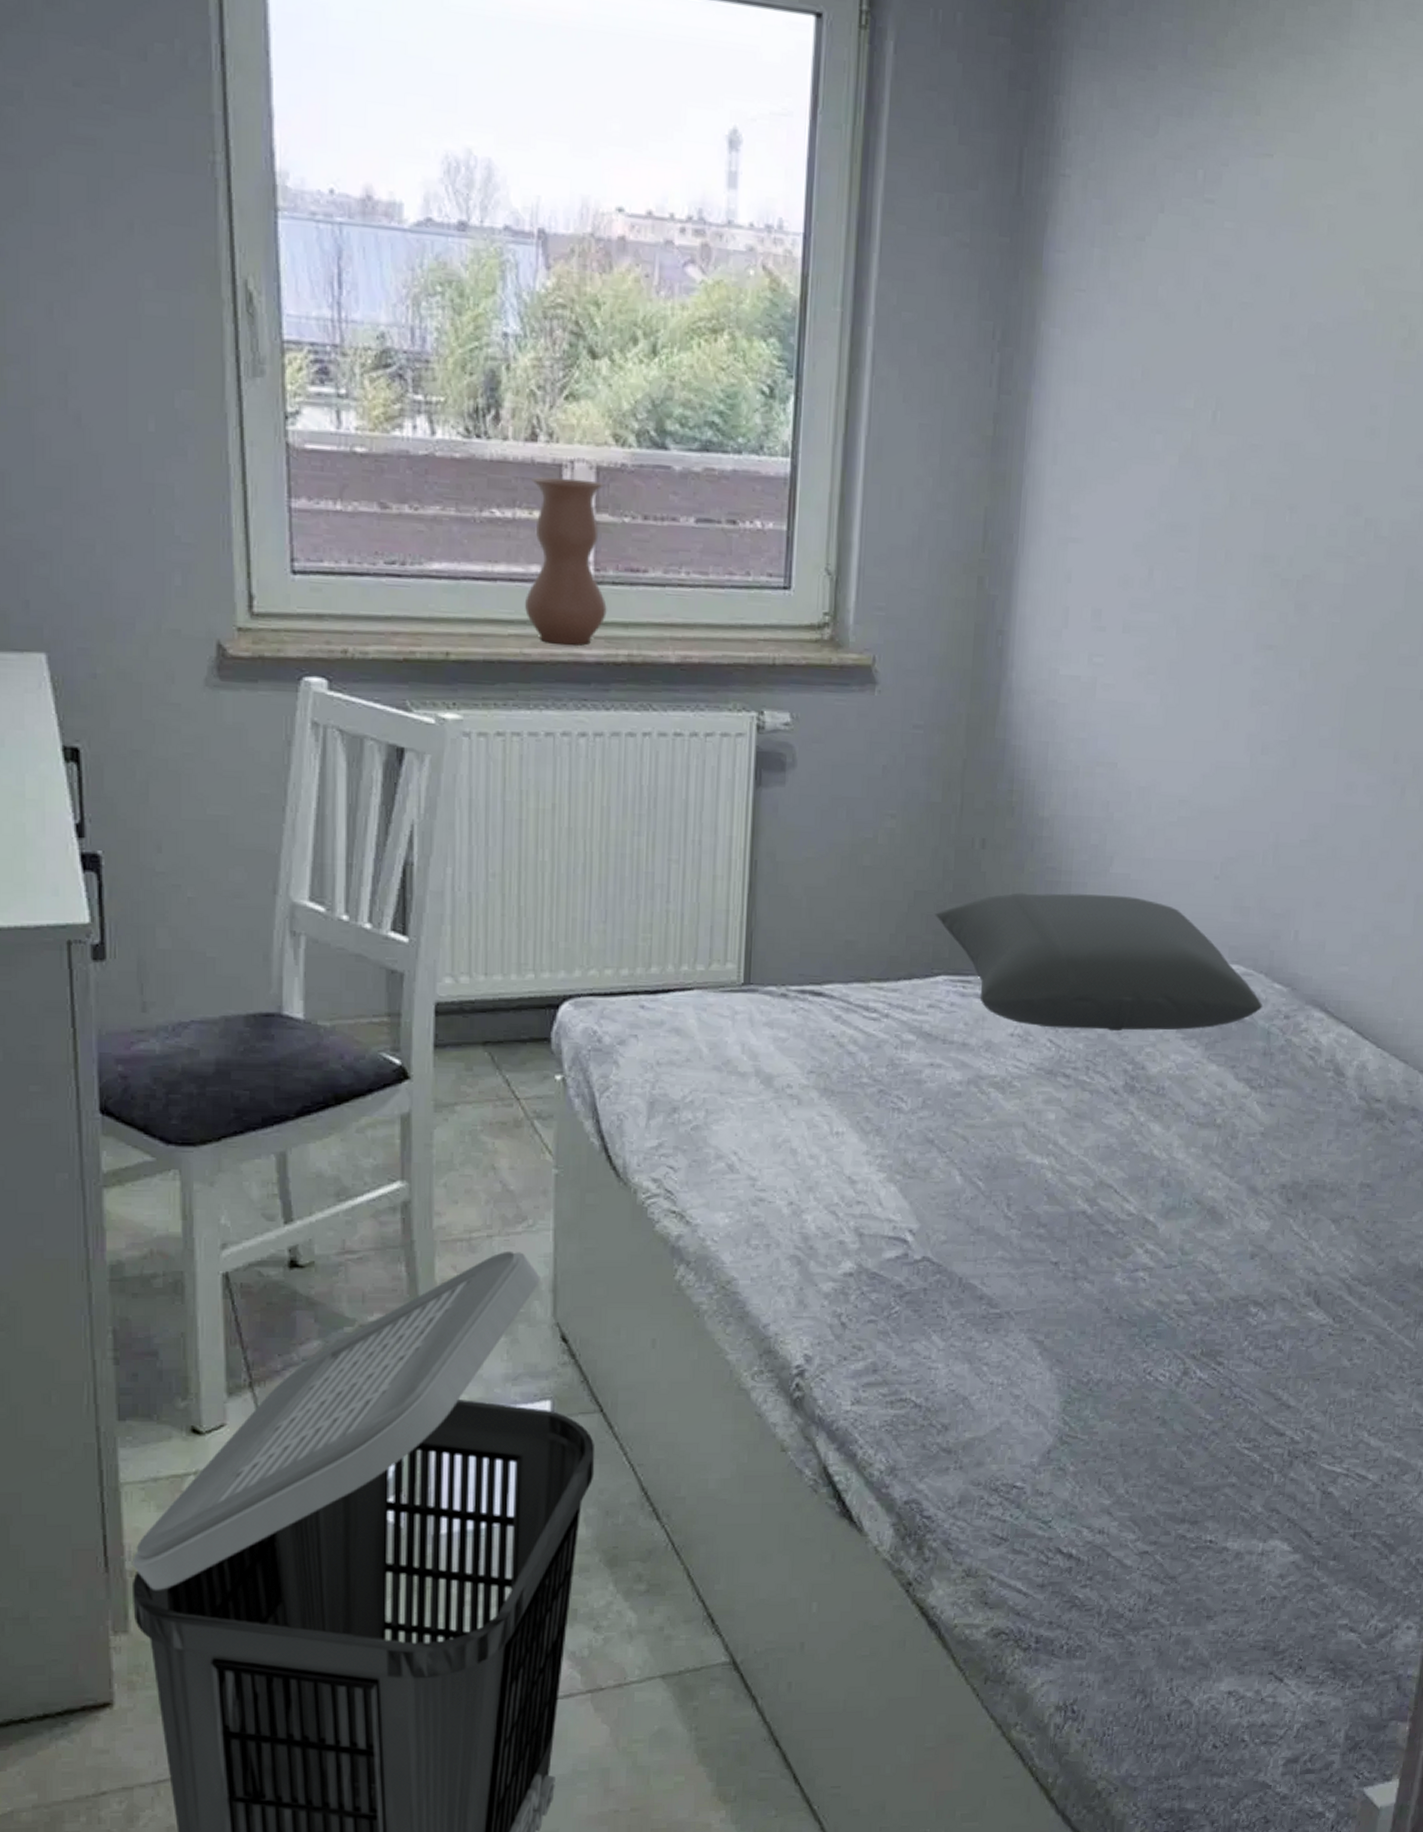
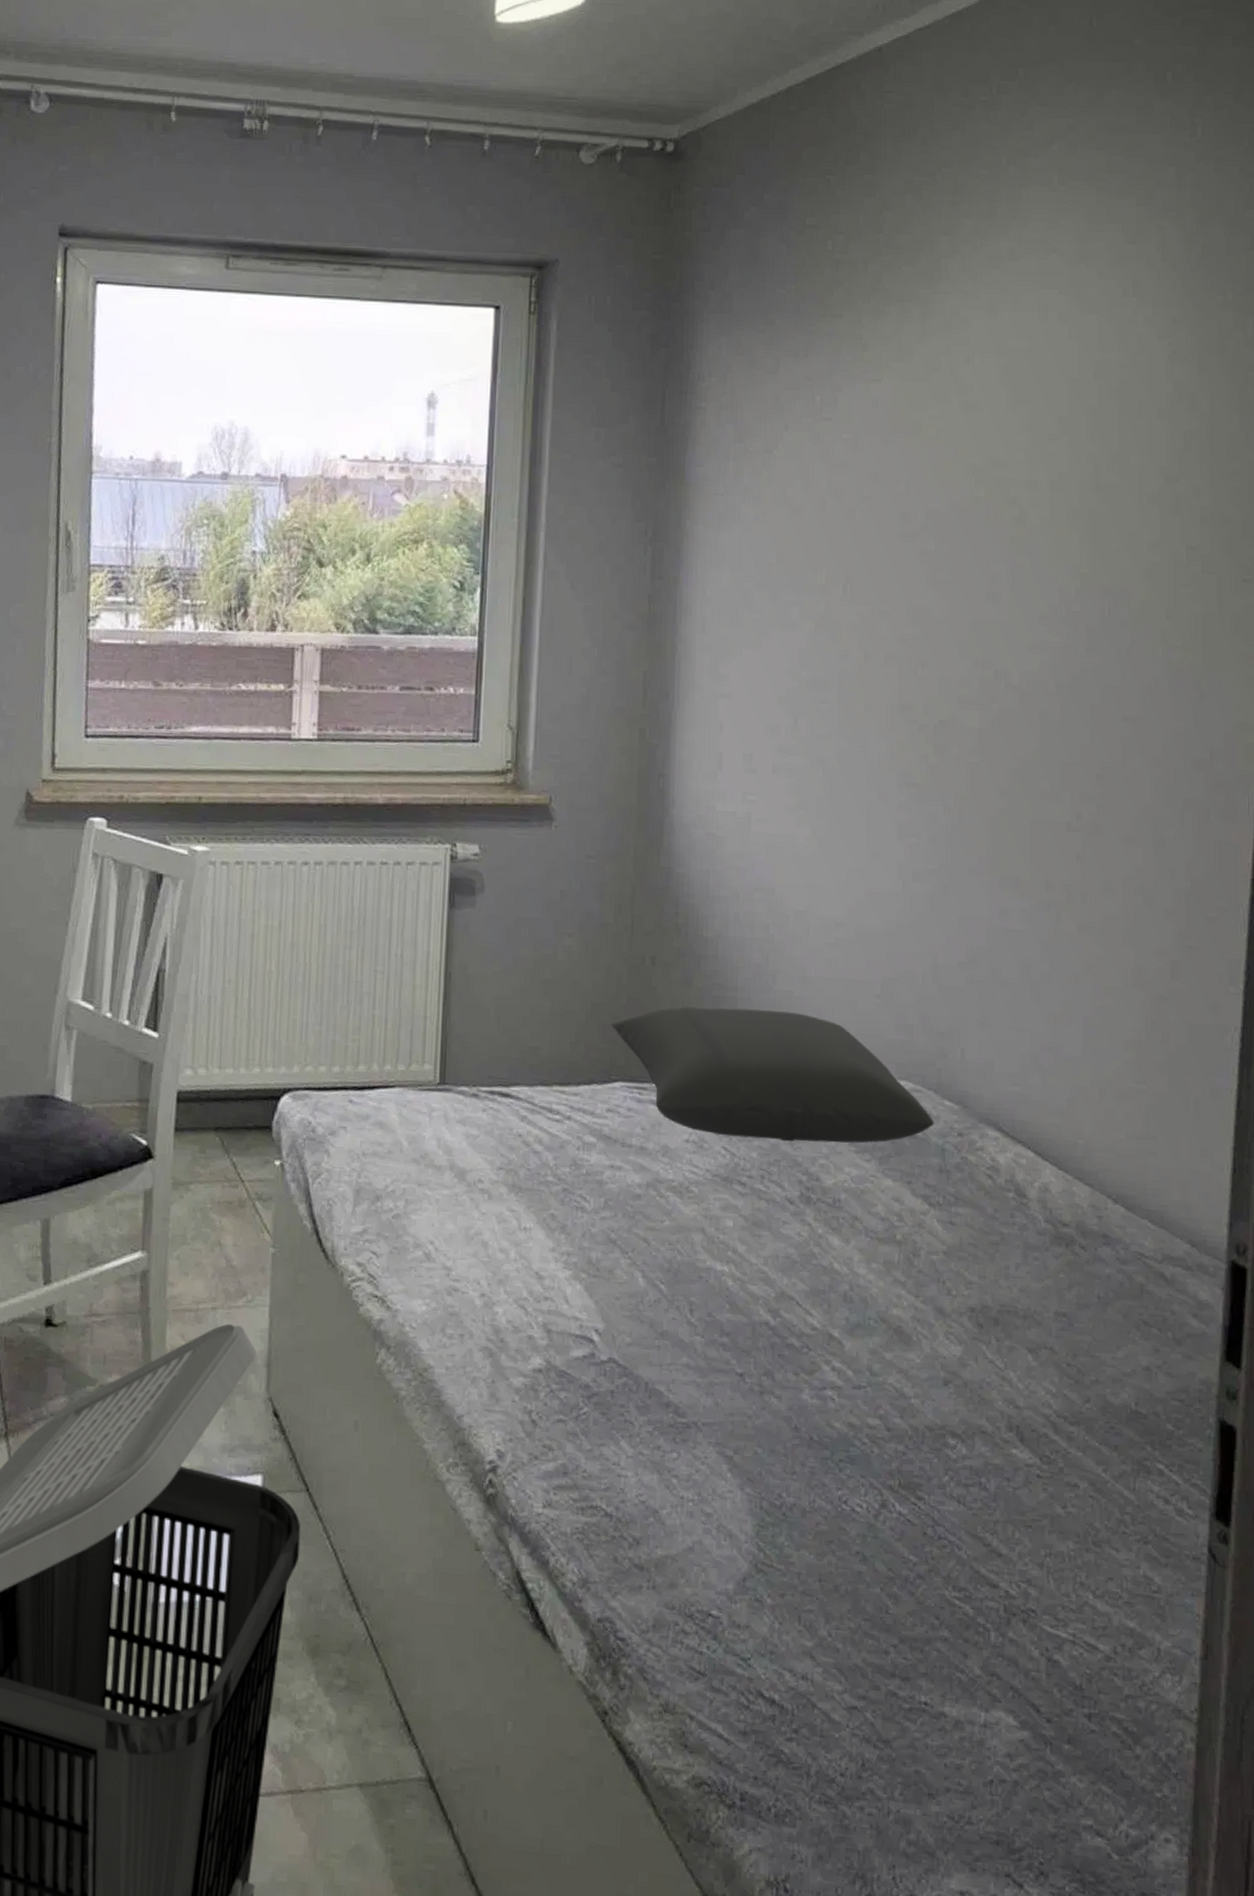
vase: present [524,477,607,646] -> none [261,658,328,791]

